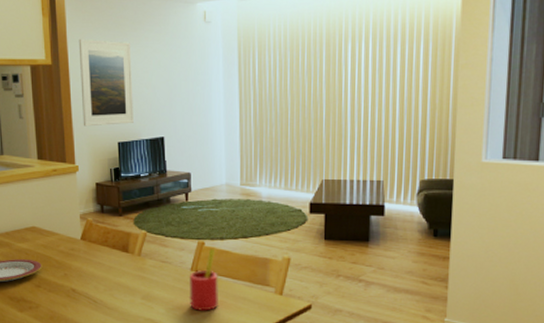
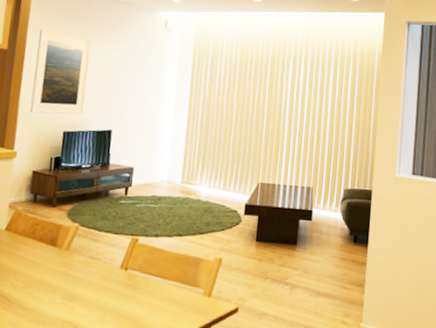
straw: present [189,248,218,311] -> none [114,245,148,313]

